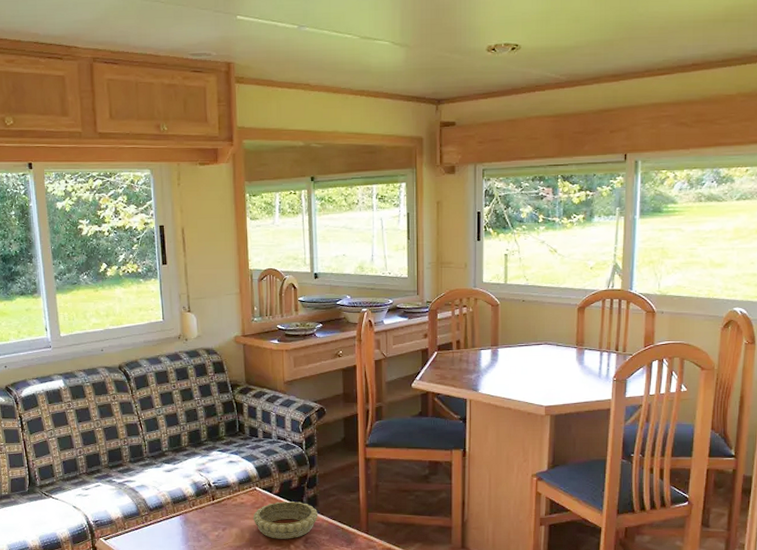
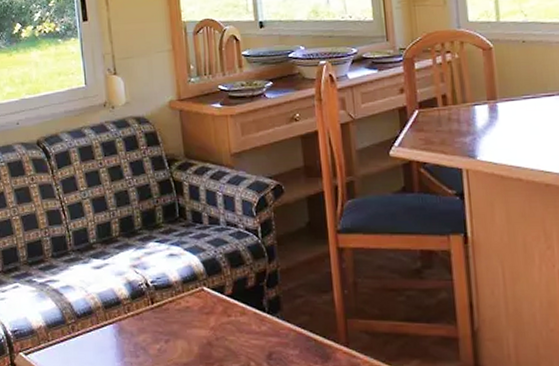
decorative bowl: present [252,502,318,539] -> none [201,305,283,354]

